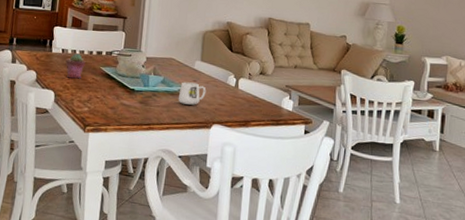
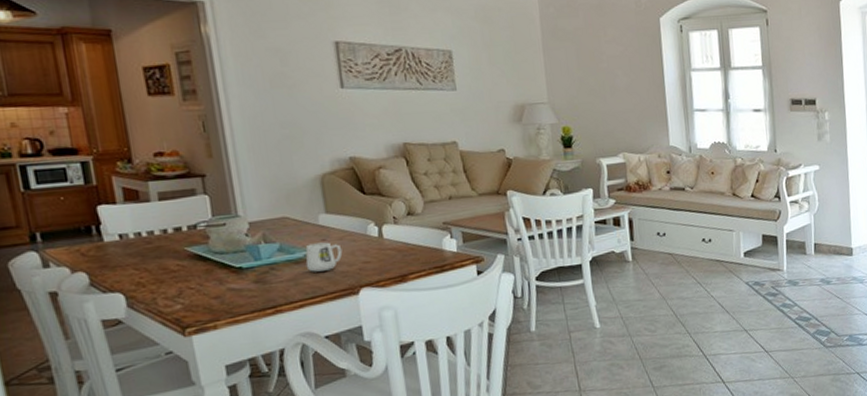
potted succulent: present [65,53,86,79] -> none [128,236,161,271]

